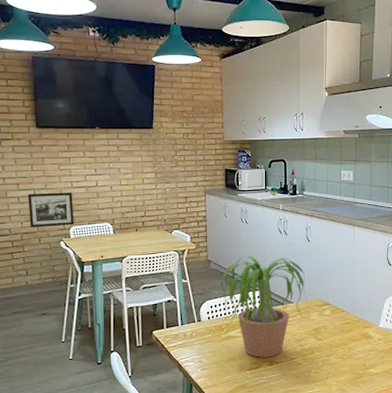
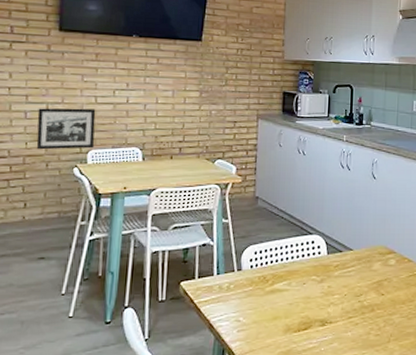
potted plant: present [212,255,313,358] -> none [258,192,377,316]

